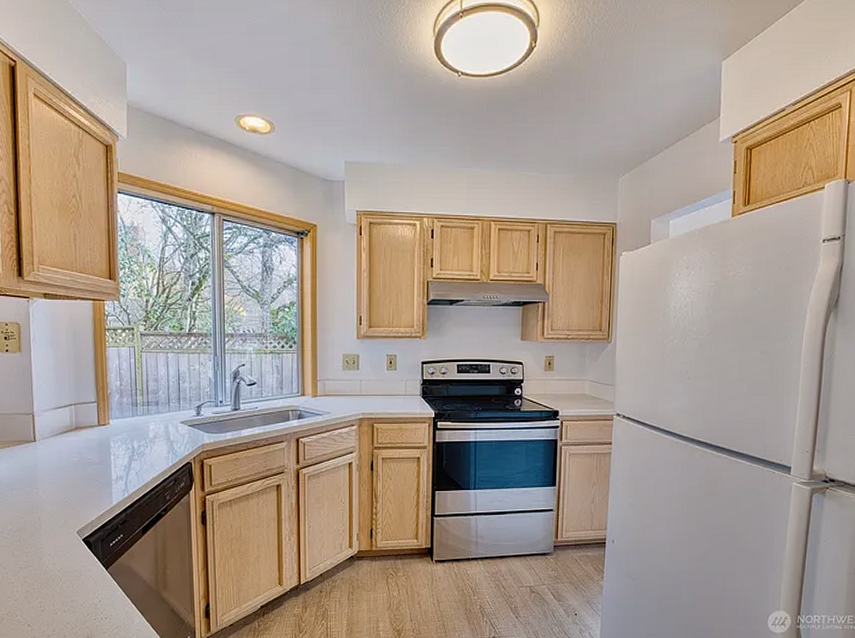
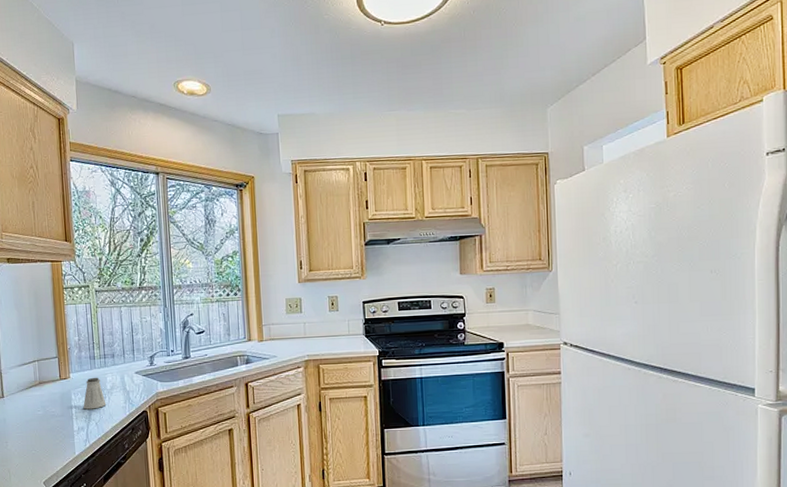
saltshaker: none [123,425,148,458] -> present [83,377,107,410]

